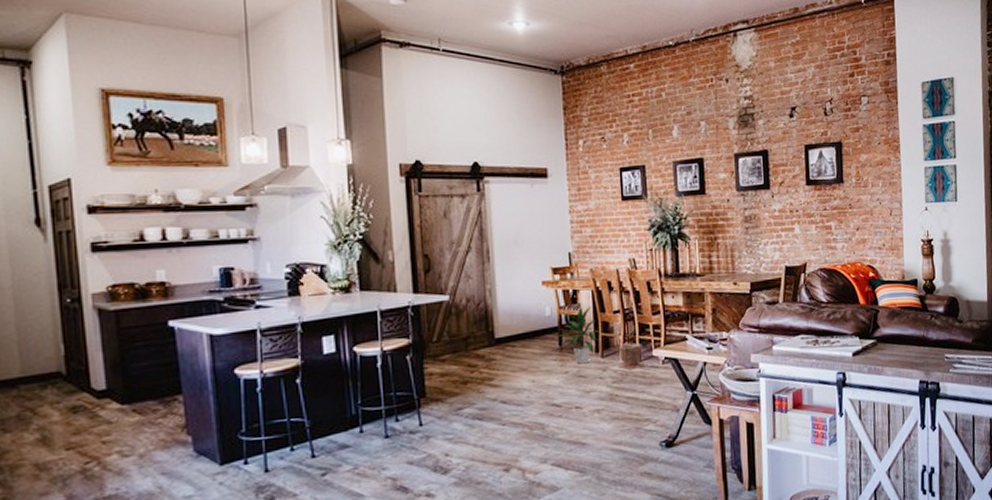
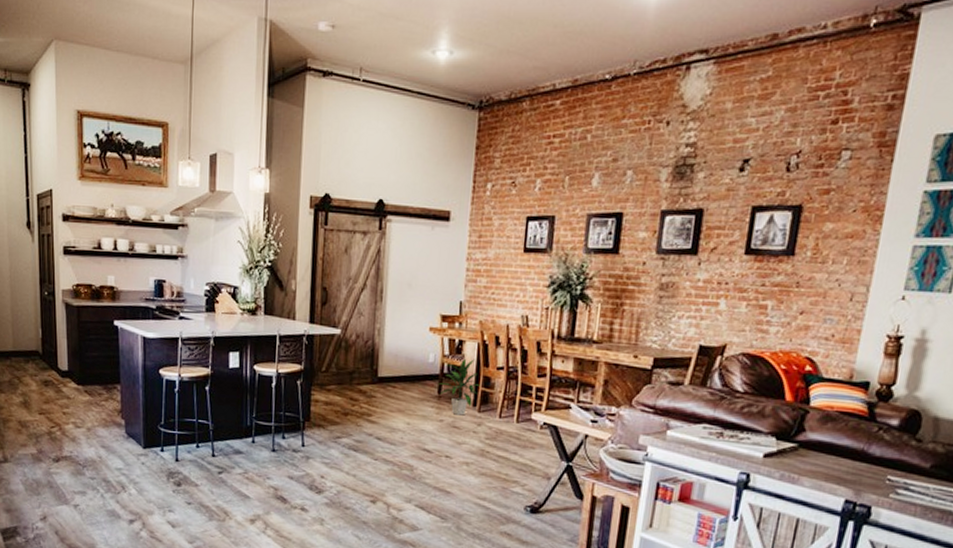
plant pot: present [619,342,646,369] -> none [494,401,523,429]

